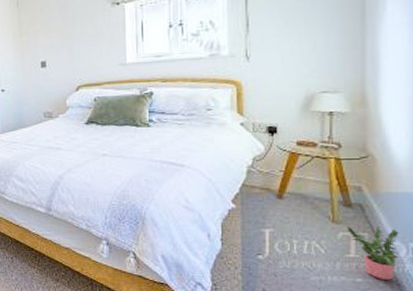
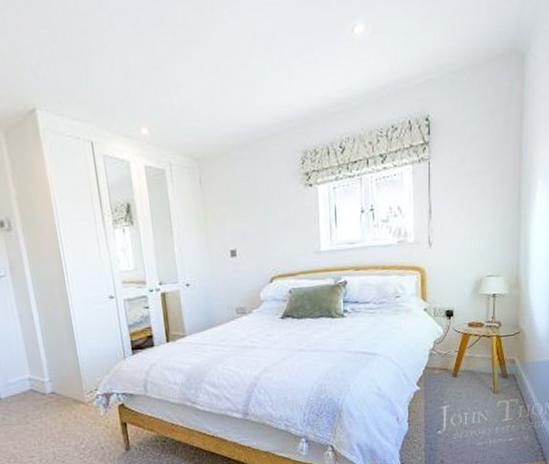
potted plant: present [347,226,399,280] -> none [504,392,539,436]

